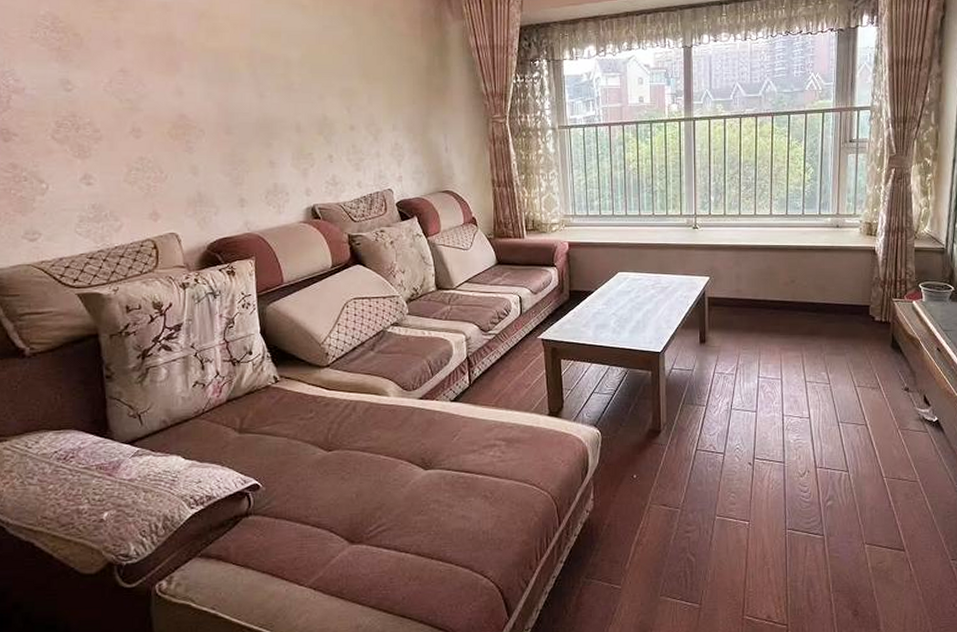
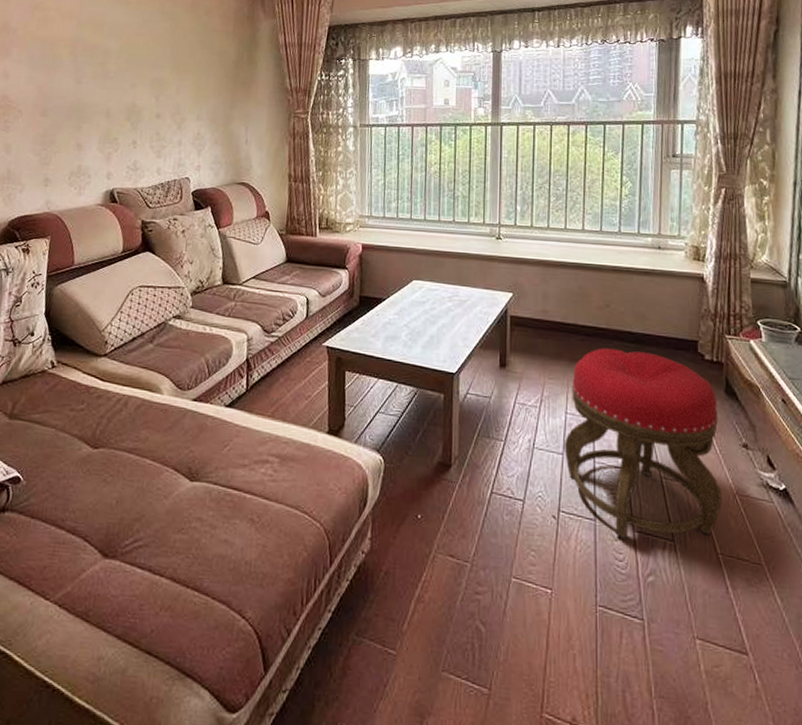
stool: none [758,318,887,475] -> present [565,348,722,539]

